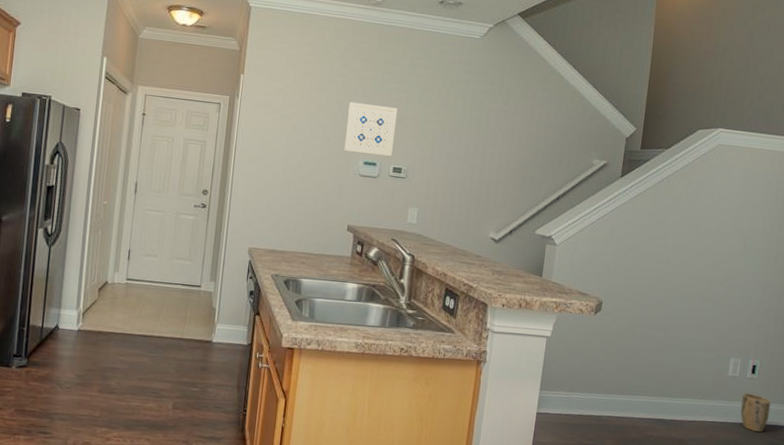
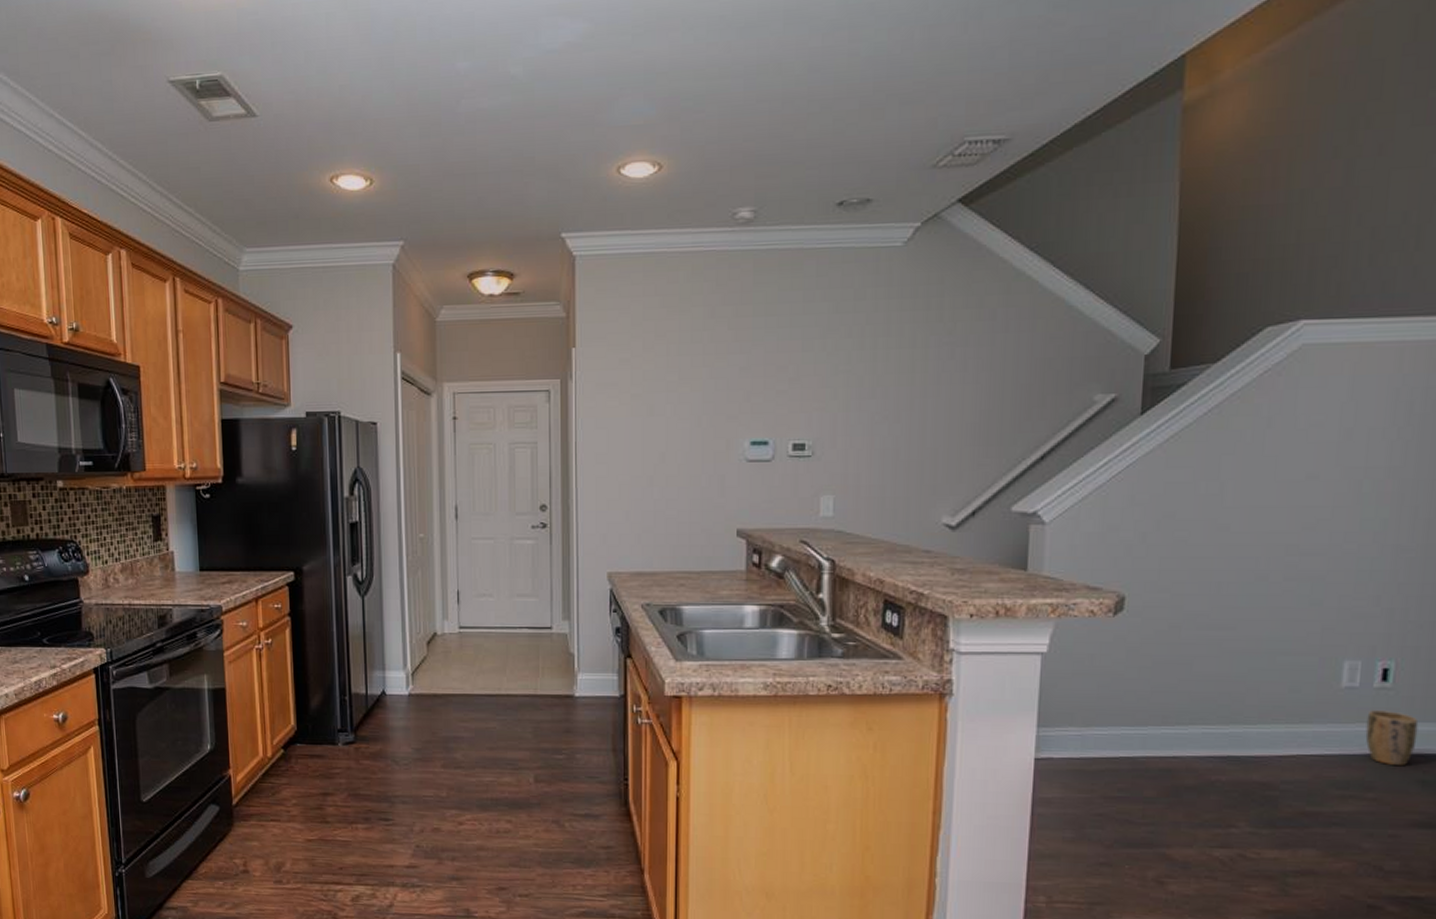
wall art: present [344,101,398,156] -> none [721,362,792,430]

